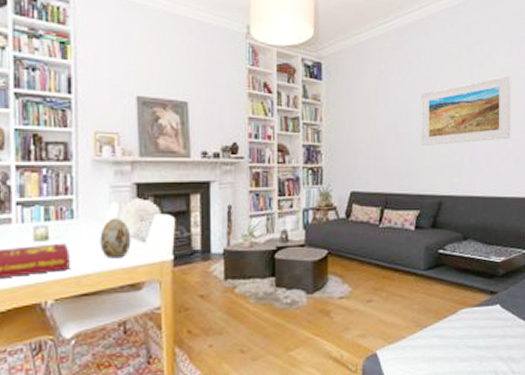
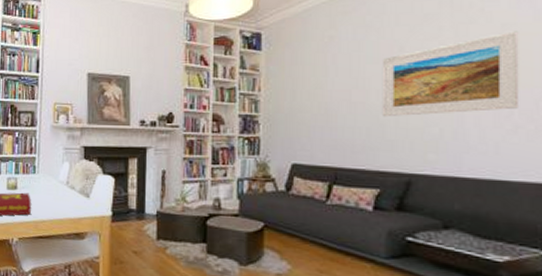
decorative egg: present [100,218,131,259] -> none [54,175,78,210]

